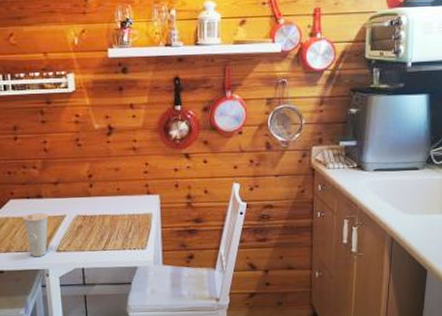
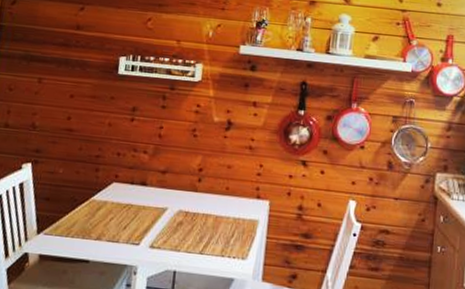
cup: present [22,213,49,258] -> none [121,200,150,251]

